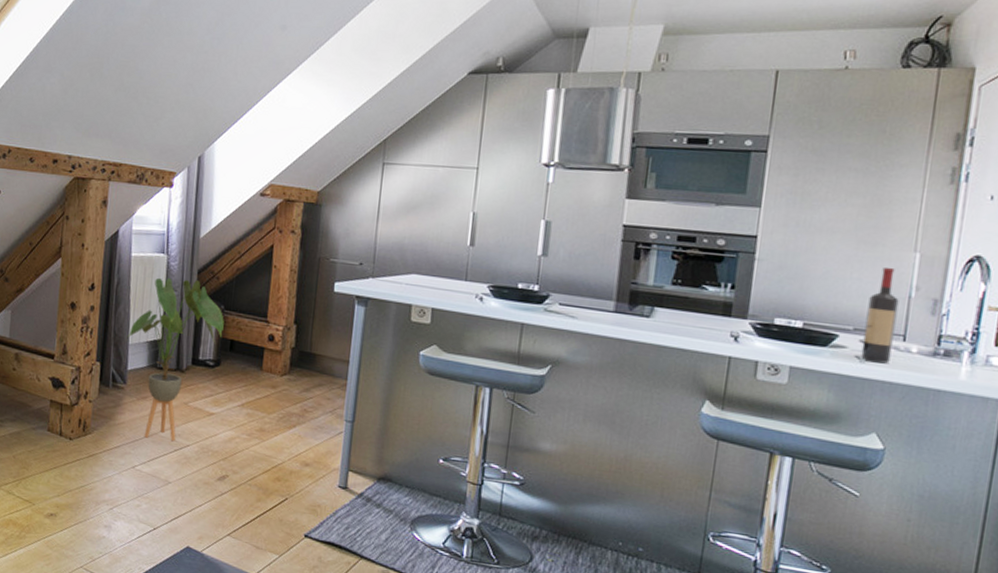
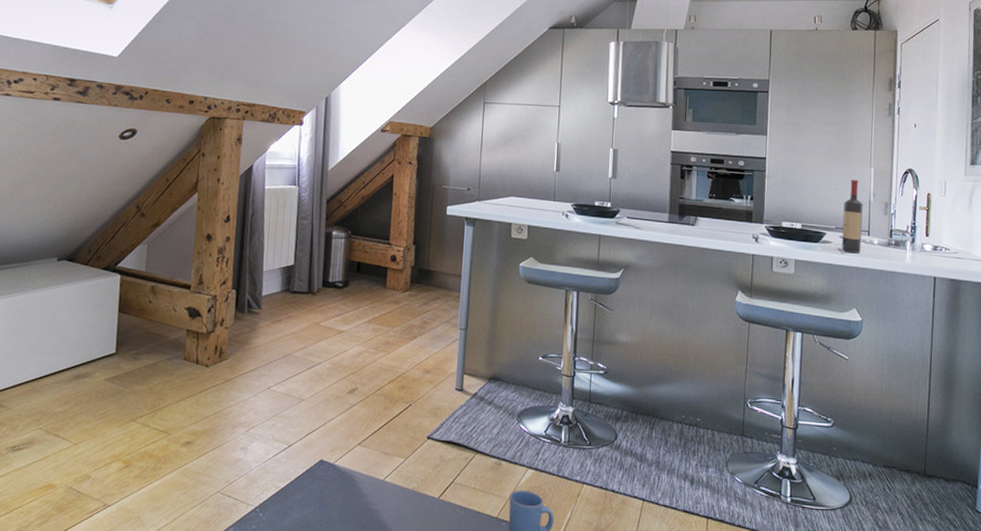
house plant: present [127,277,224,442] -> none [261,207,351,361]

